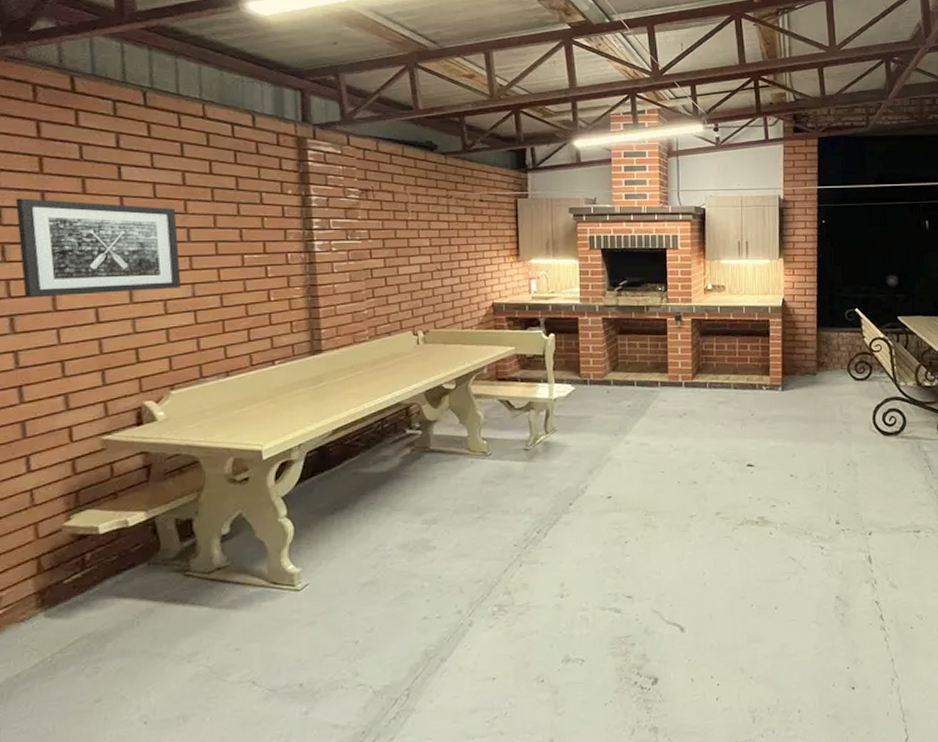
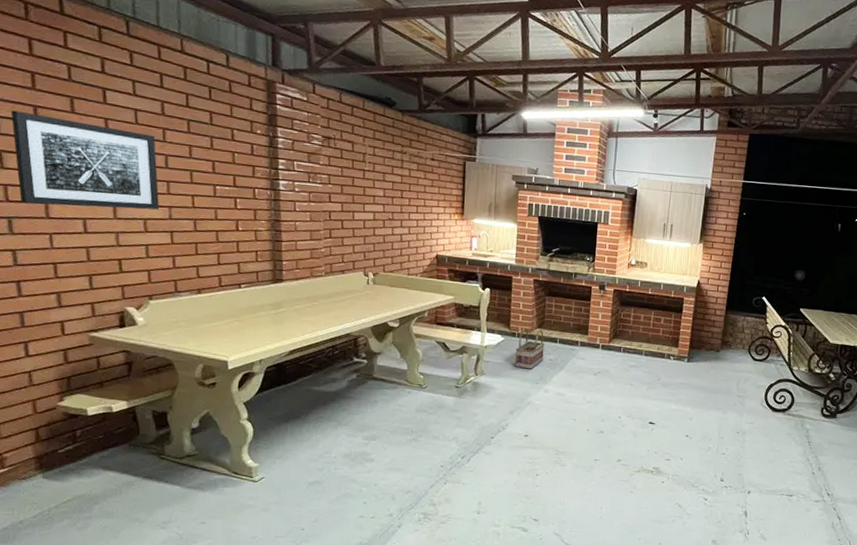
basket: none [589,373,621,420] -> present [515,327,545,369]

